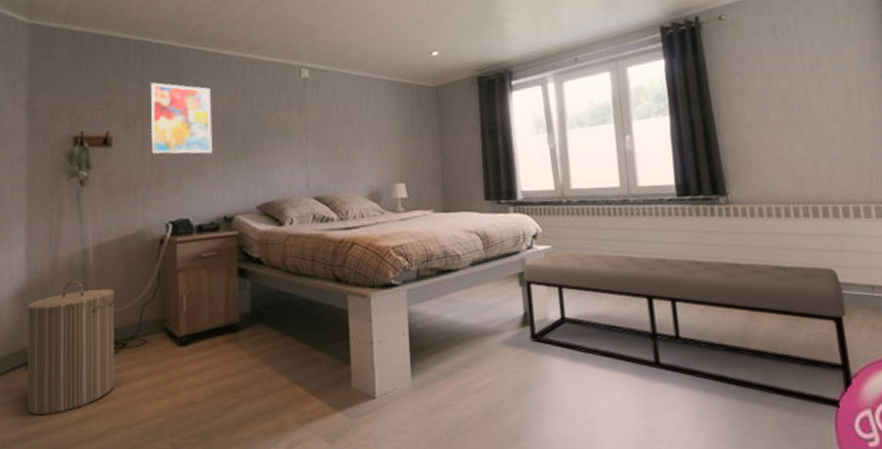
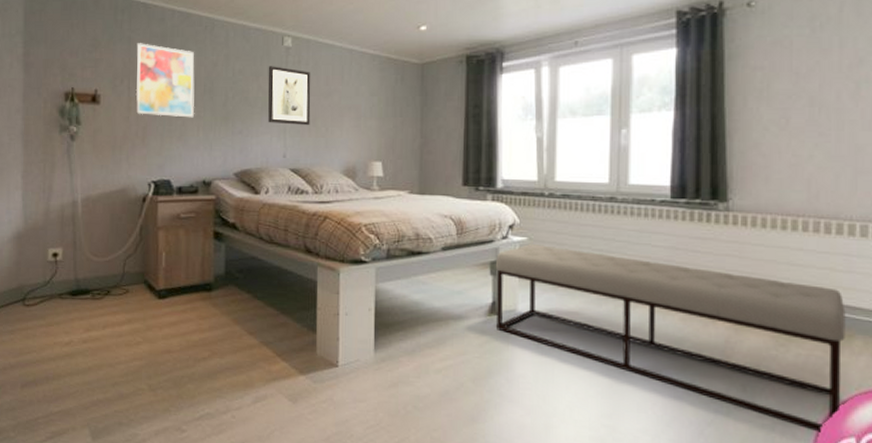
laundry hamper: present [26,280,115,416] -> none [23,229,101,347]
wall art: none [286,97,332,154] -> present [268,66,311,125]

